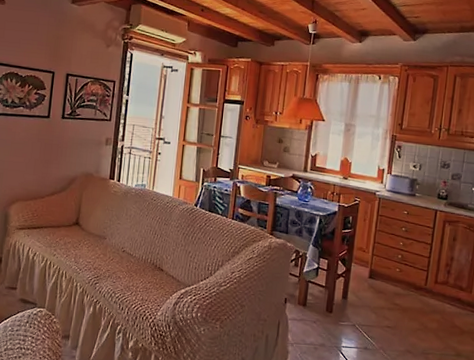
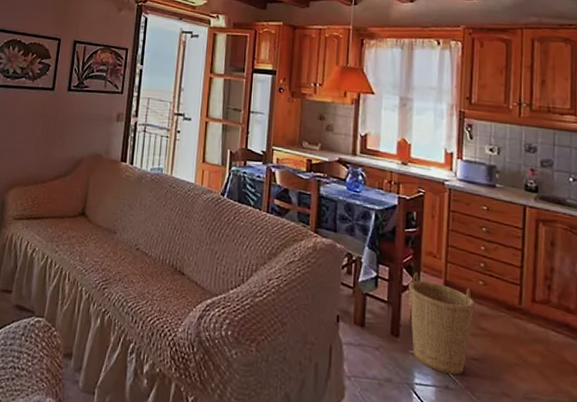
basket: none [341,263,393,339] -> present [408,272,476,375]

